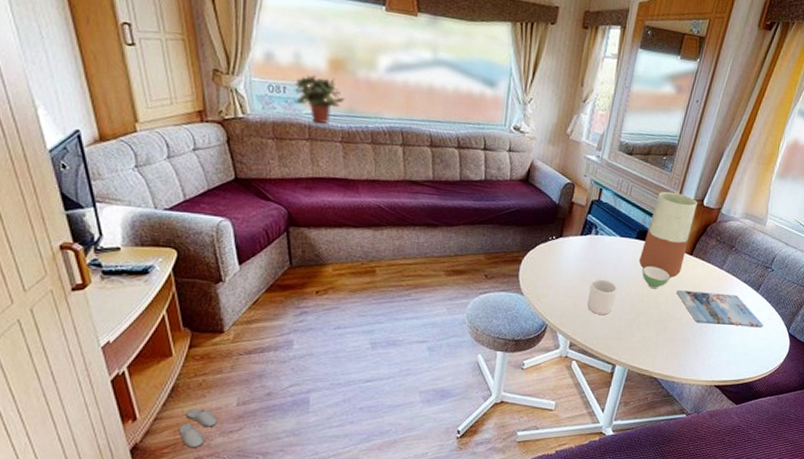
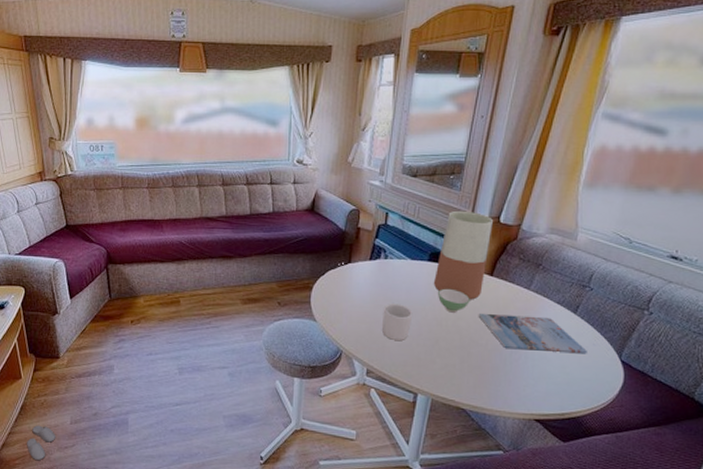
potted plant: present [294,75,345,123] -> none [110,133,150,173]

